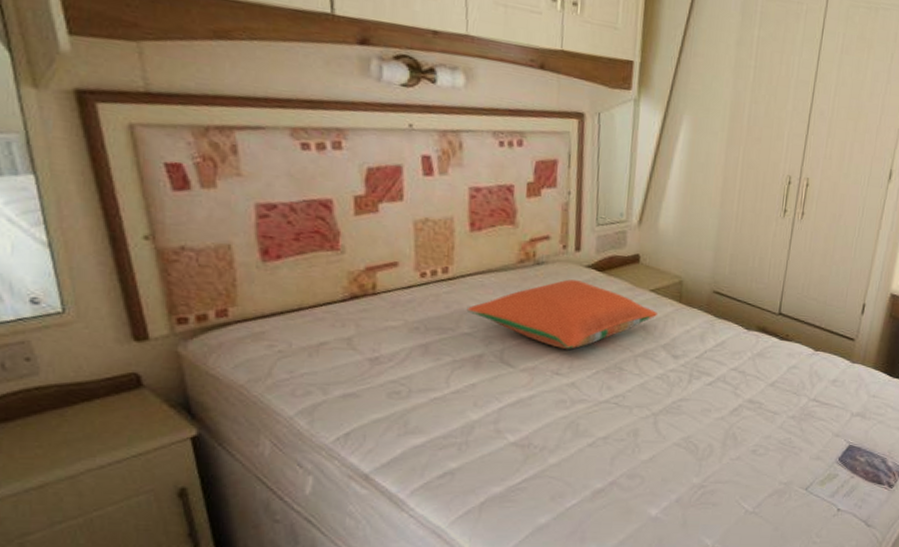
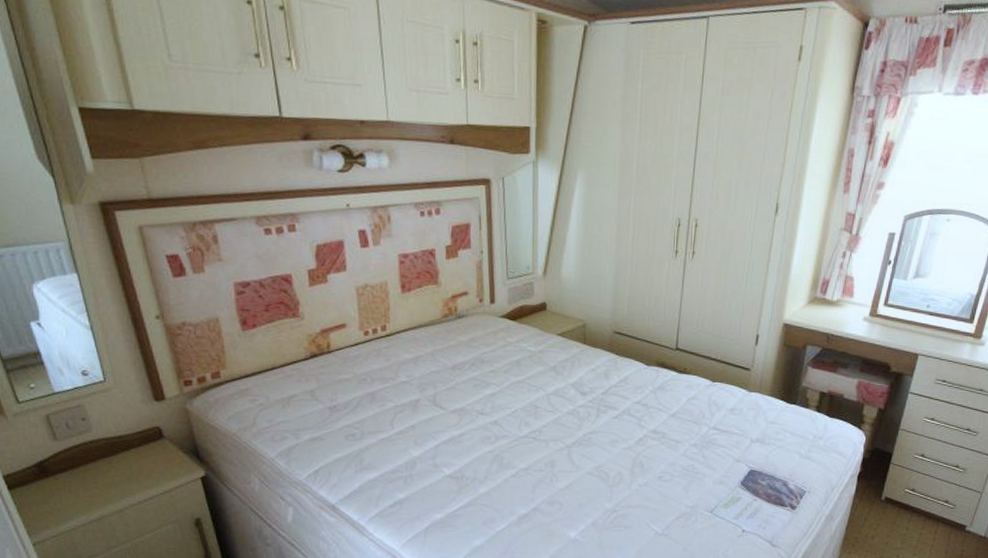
pillow: present [466,279,659,349] -> none [403,329,566,391]

